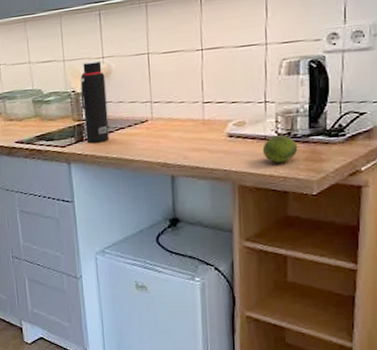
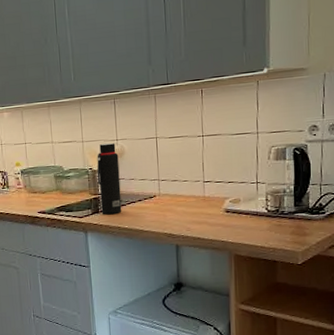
fruit: present [262,135,298,163] -> none [255,212,285,236]

